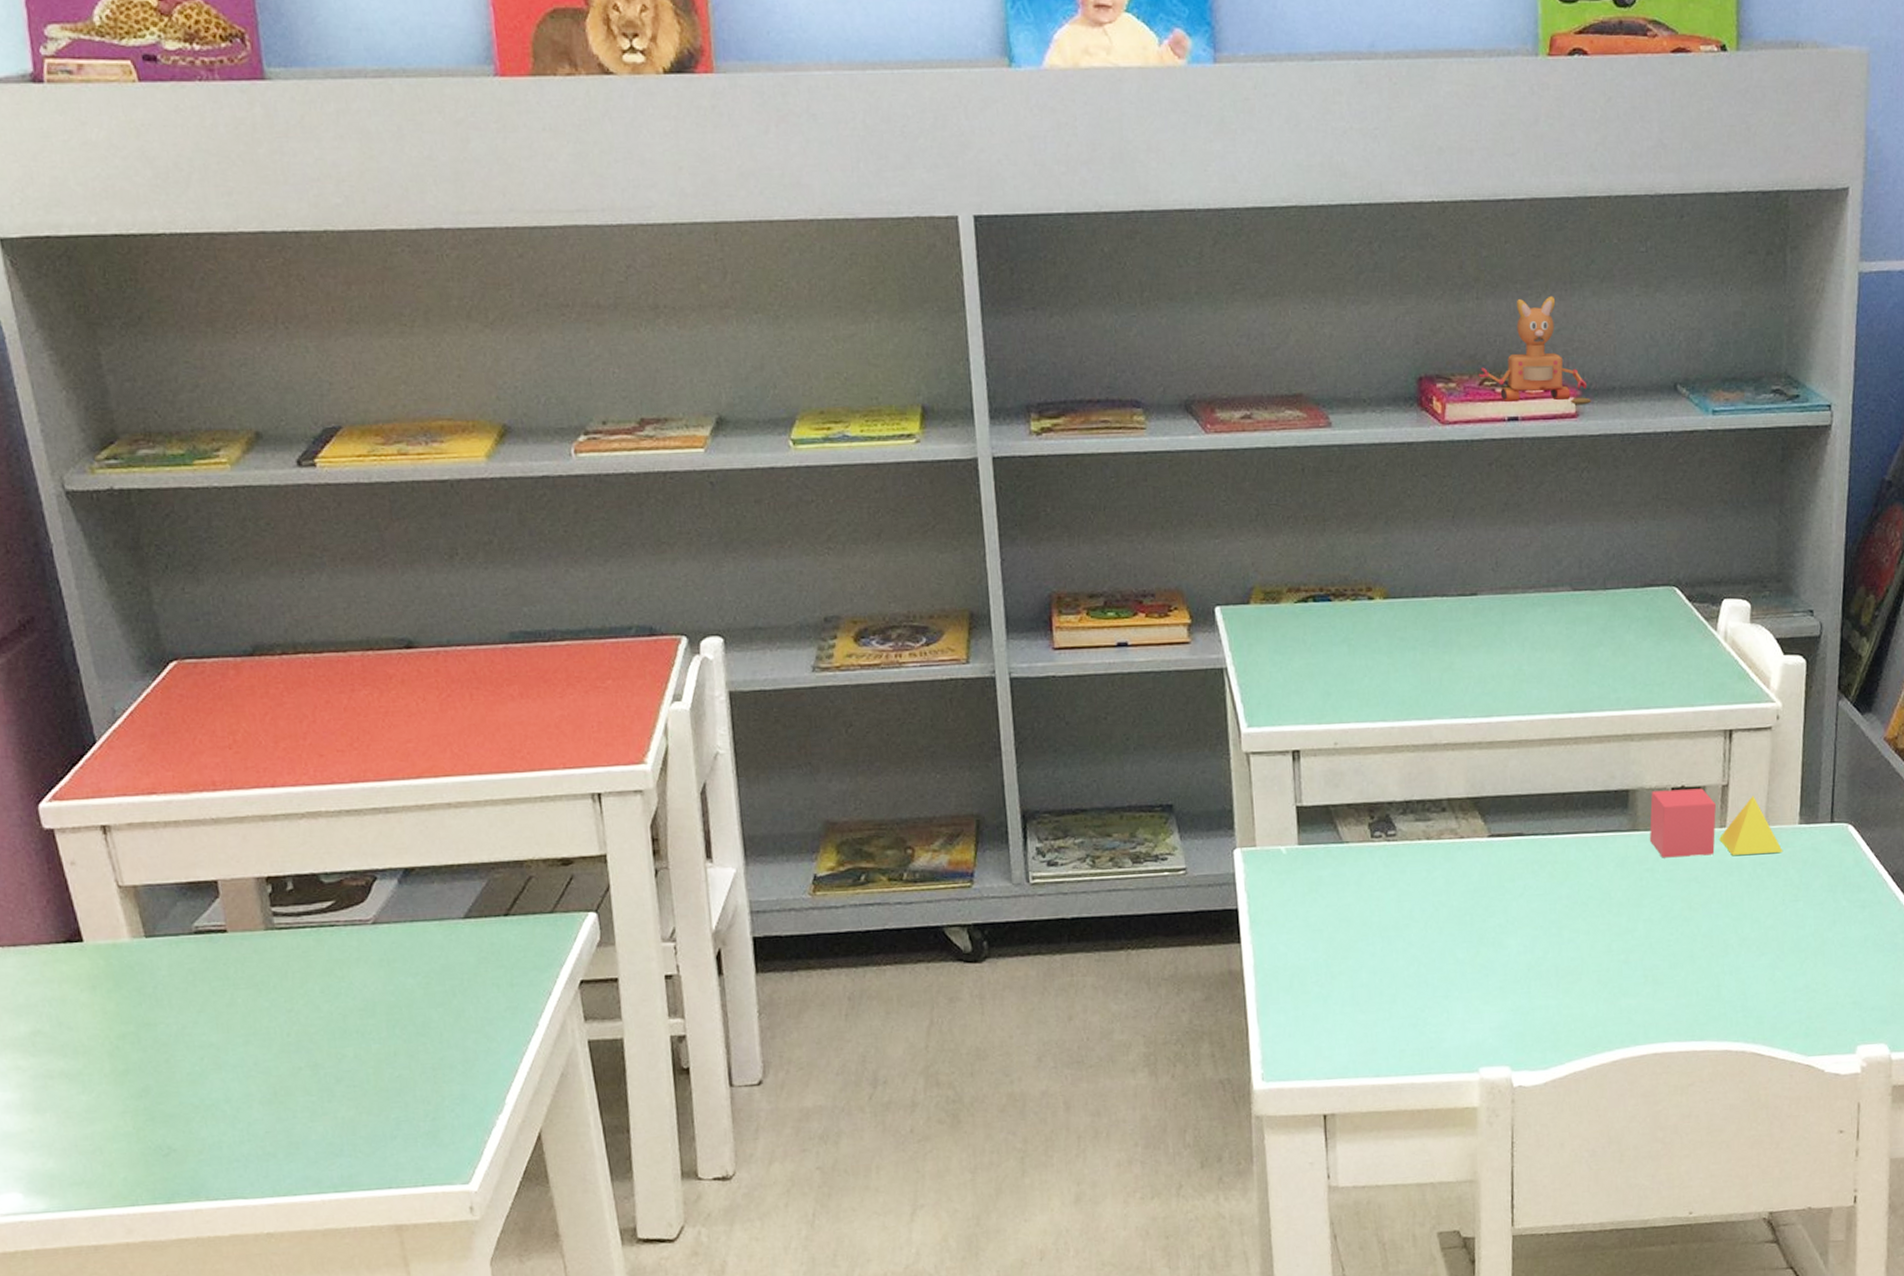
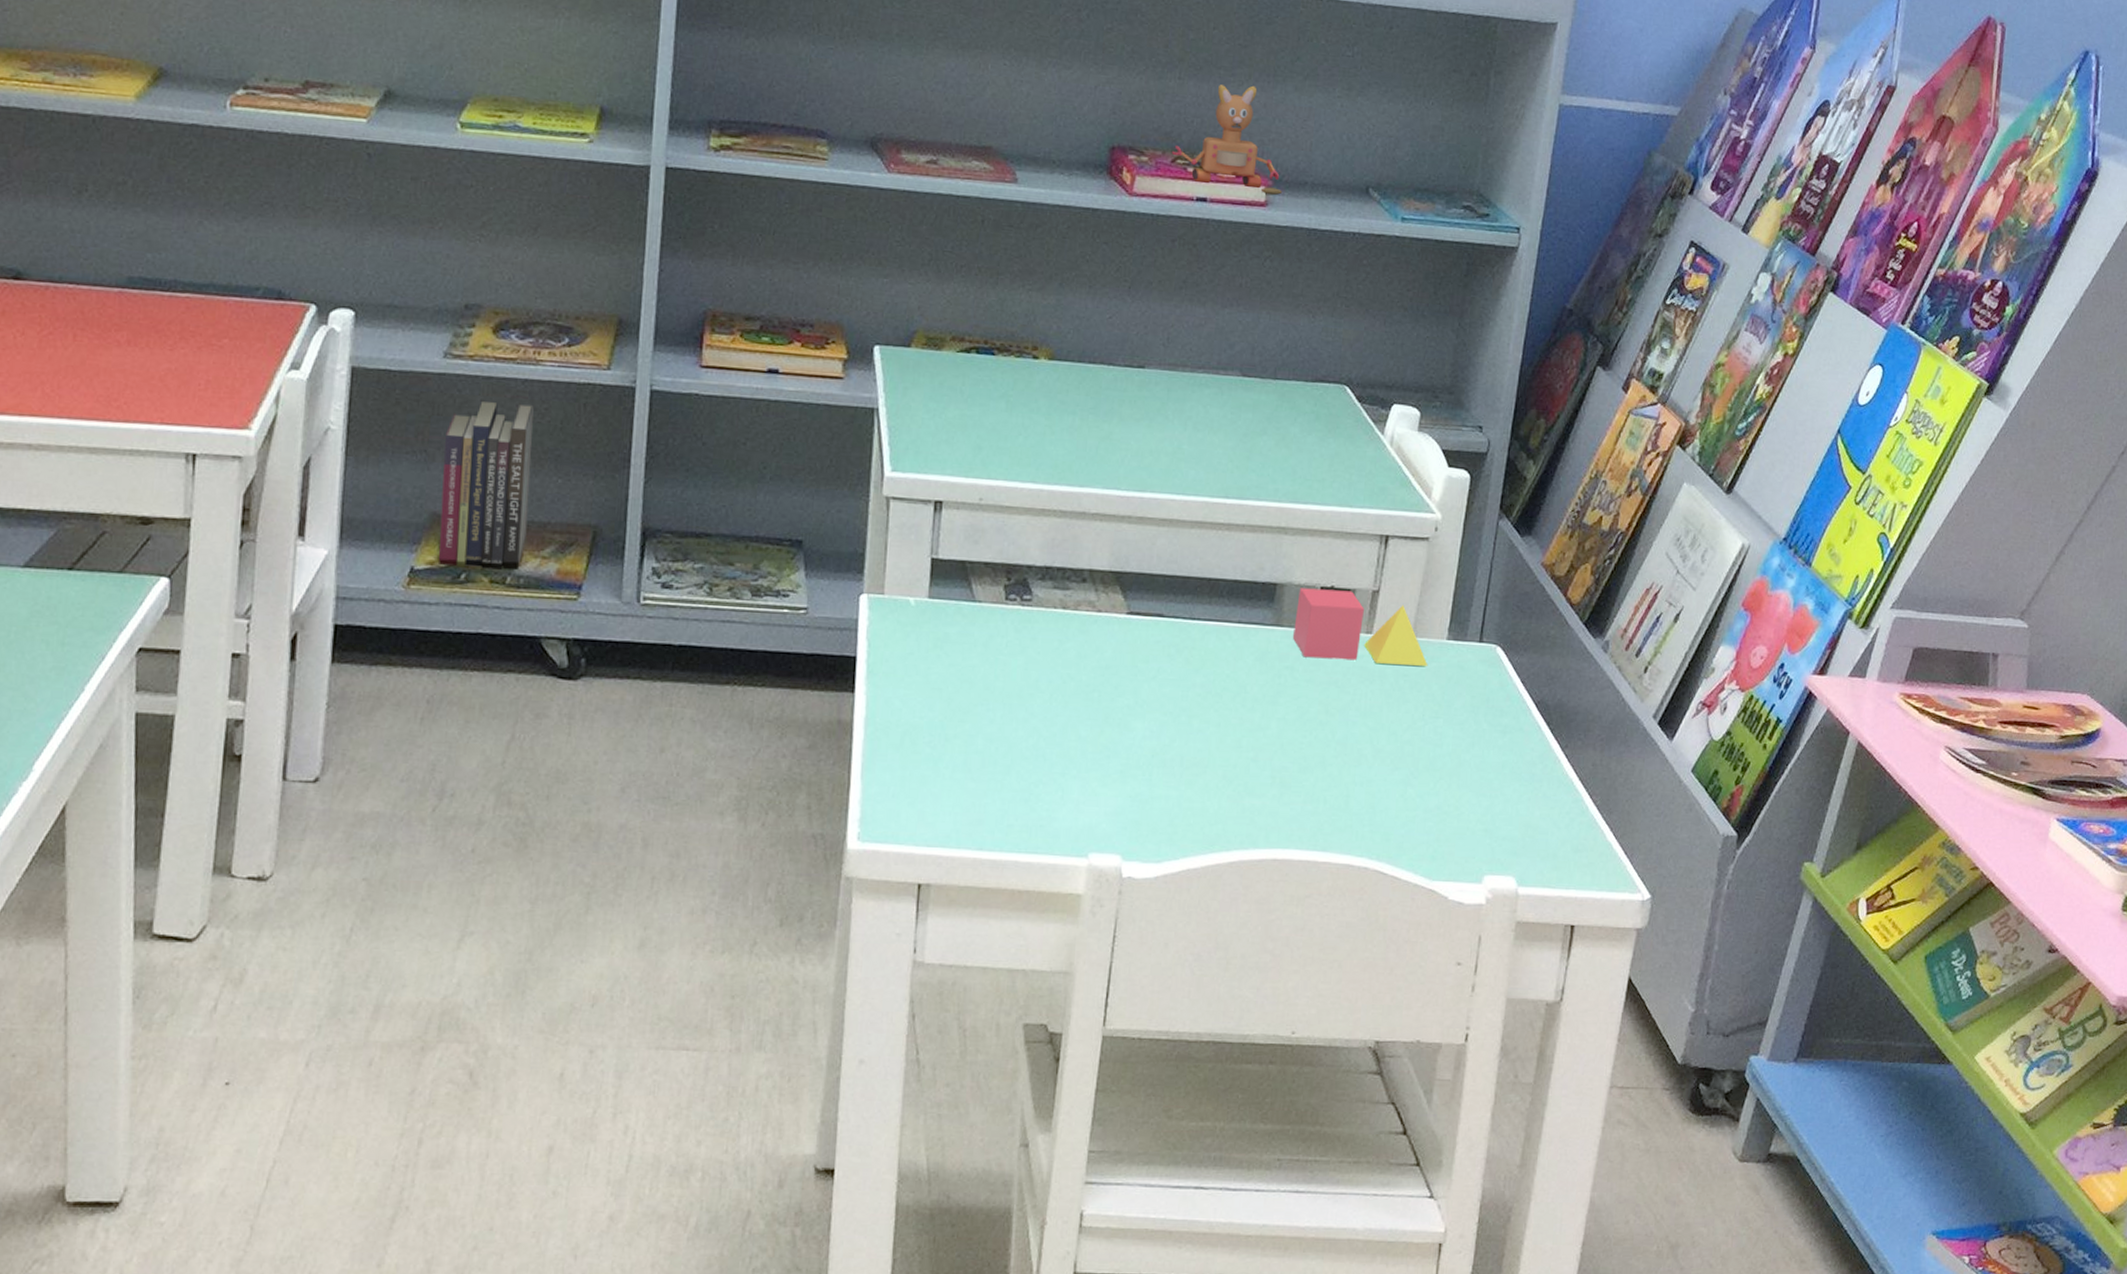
books: none [825,705,916,870] -> present [439,402,534,571]

